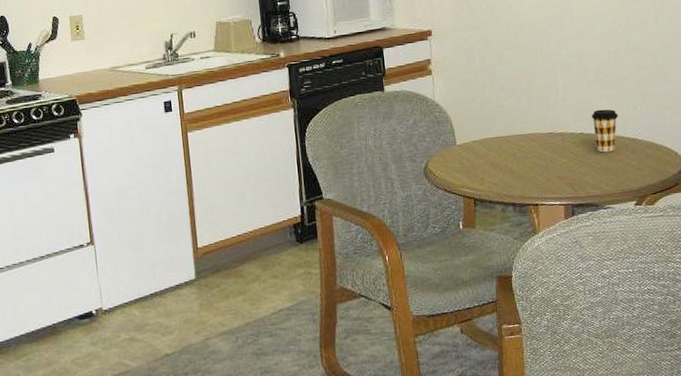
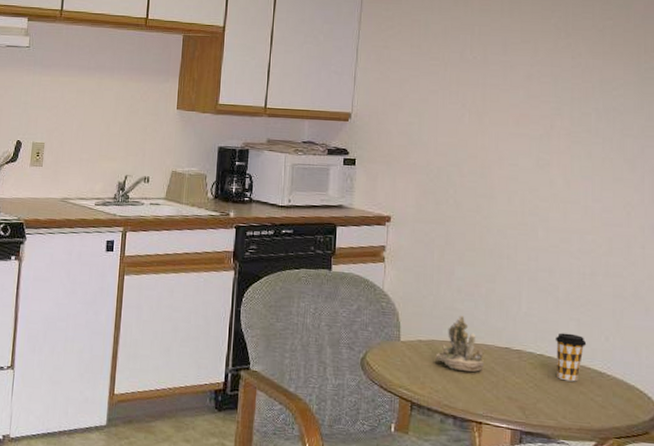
succulent planter: none [489,111,533,162] -> present [435,315,484,372]

